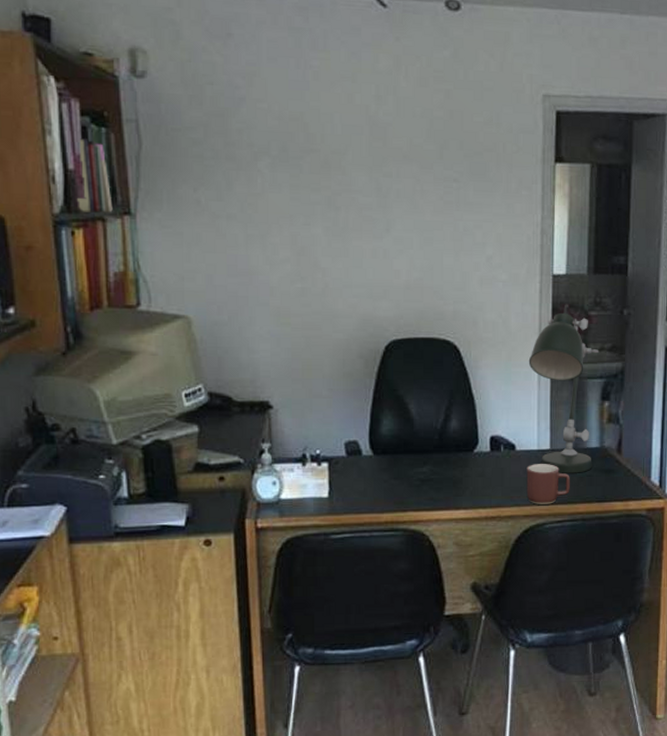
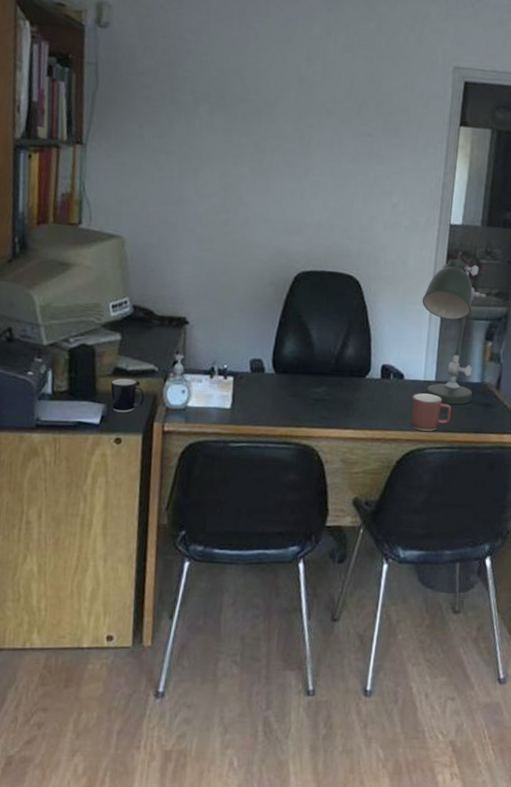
mug: none [193,474,232,511] -> present [111,378,145,413]

